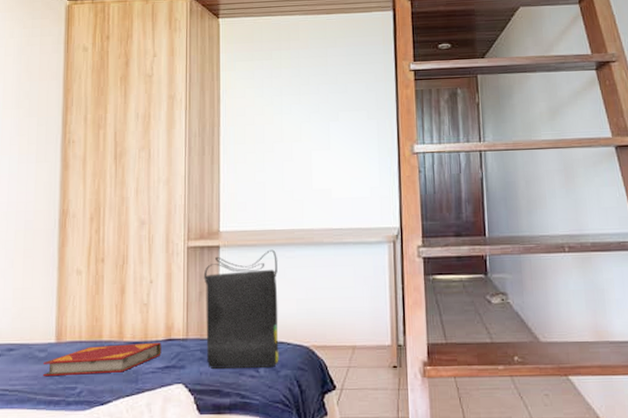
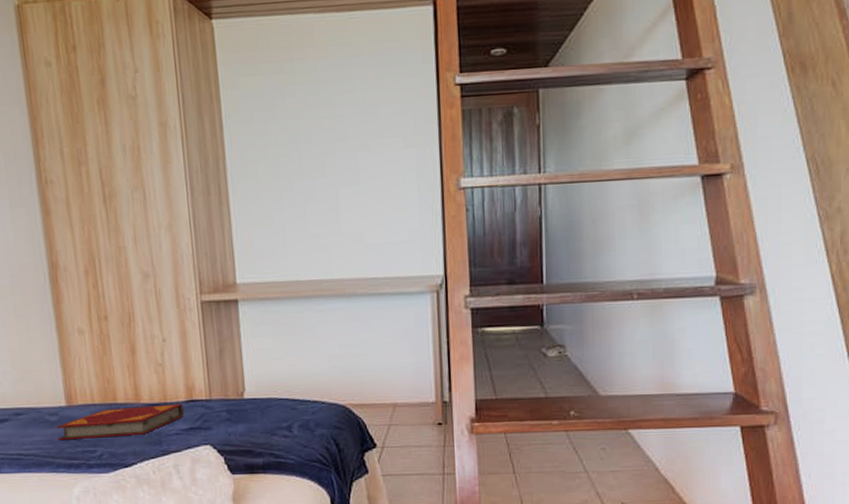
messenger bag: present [203,249,279,369] -> none [222,302,313,429]

